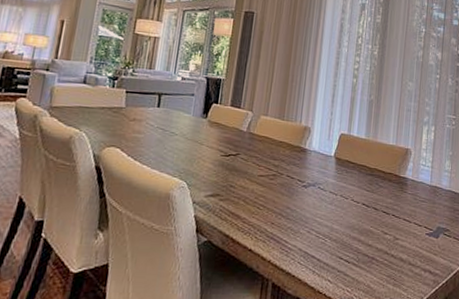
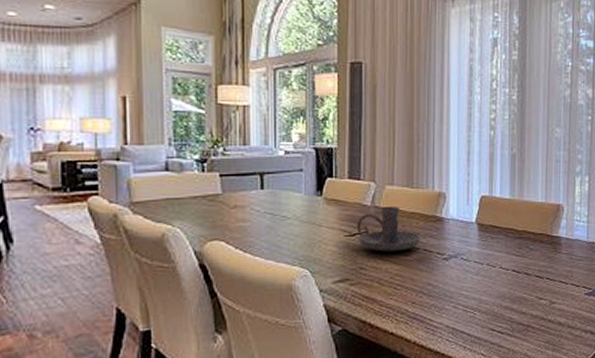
candle holder: none [231,133,286,175] -> present [357,205,421,252]

